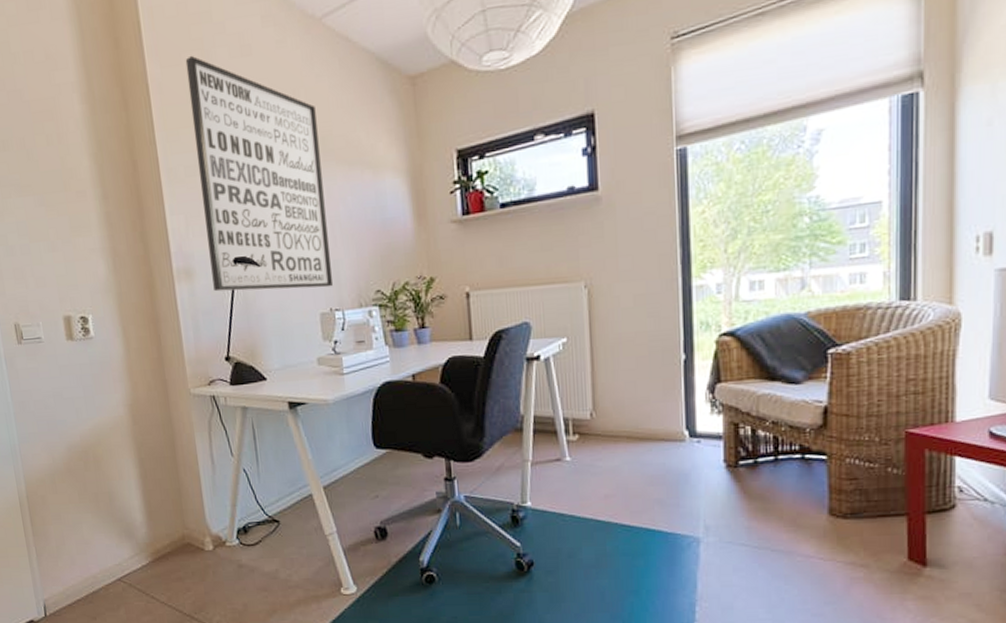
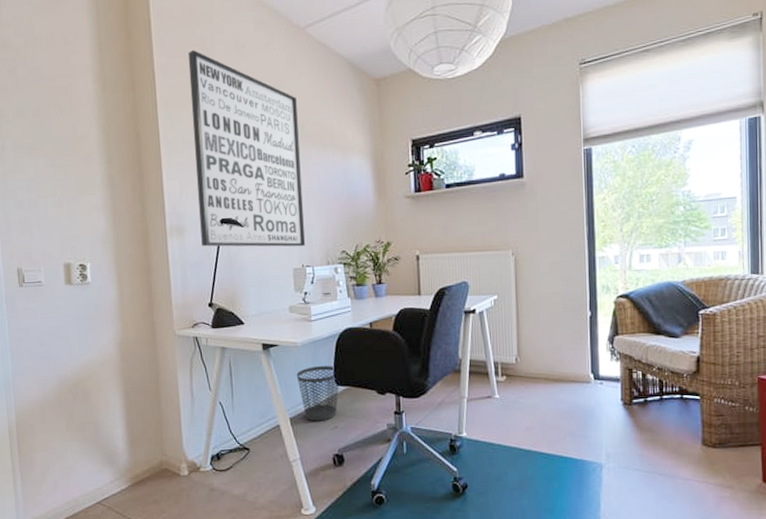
wastebasket: none [329,426,380,490] -> present [296,366,340,422]

